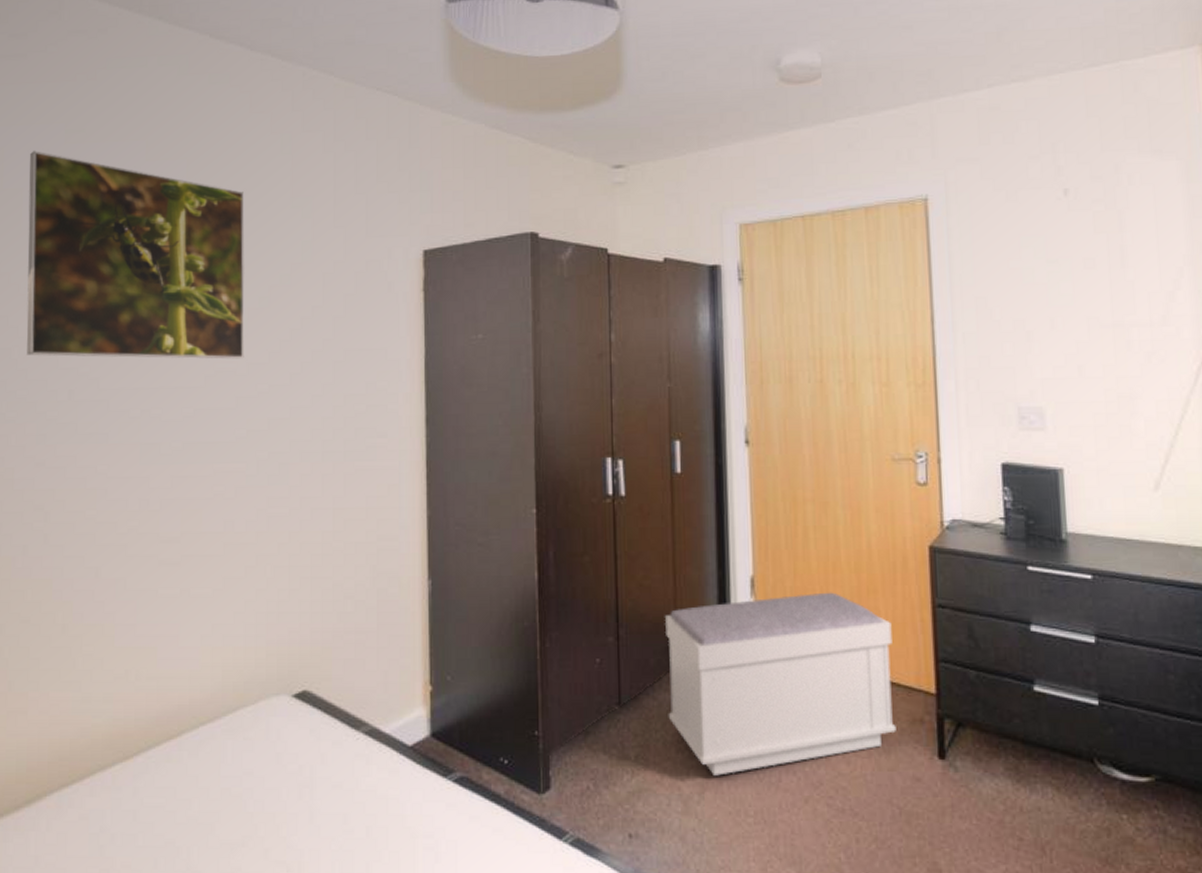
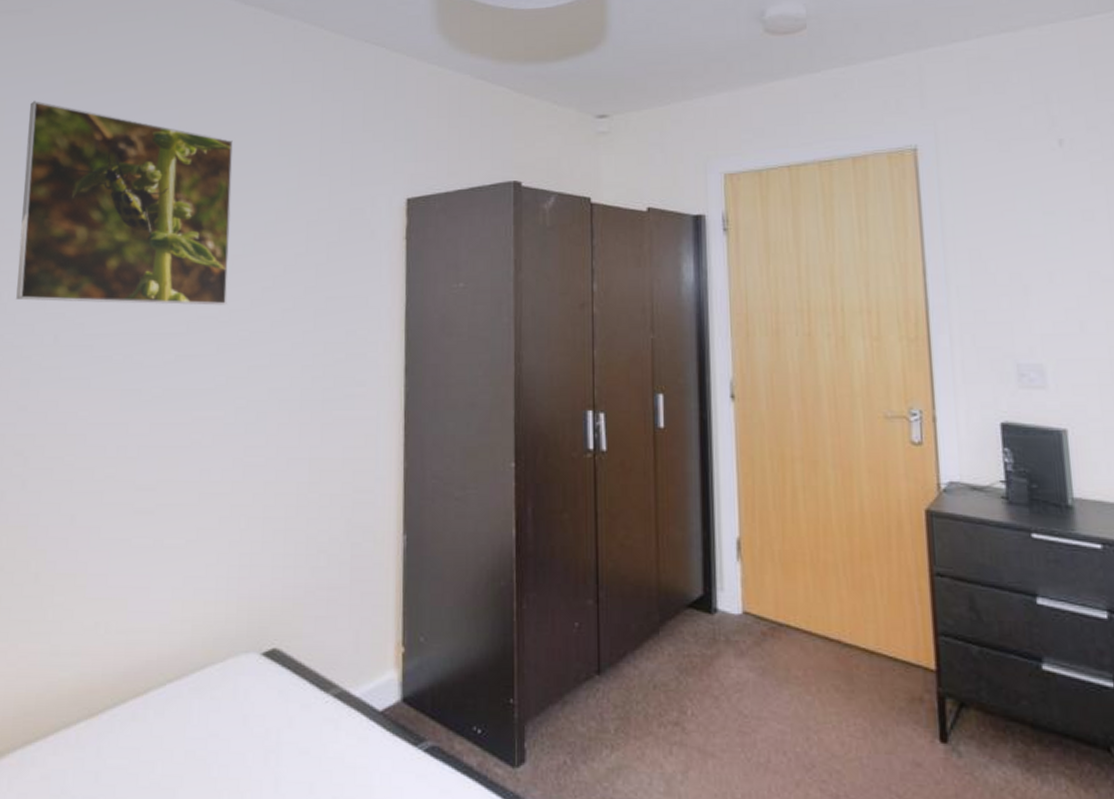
bench: present [665,592,896,776] -> none [647,557,894,754]

